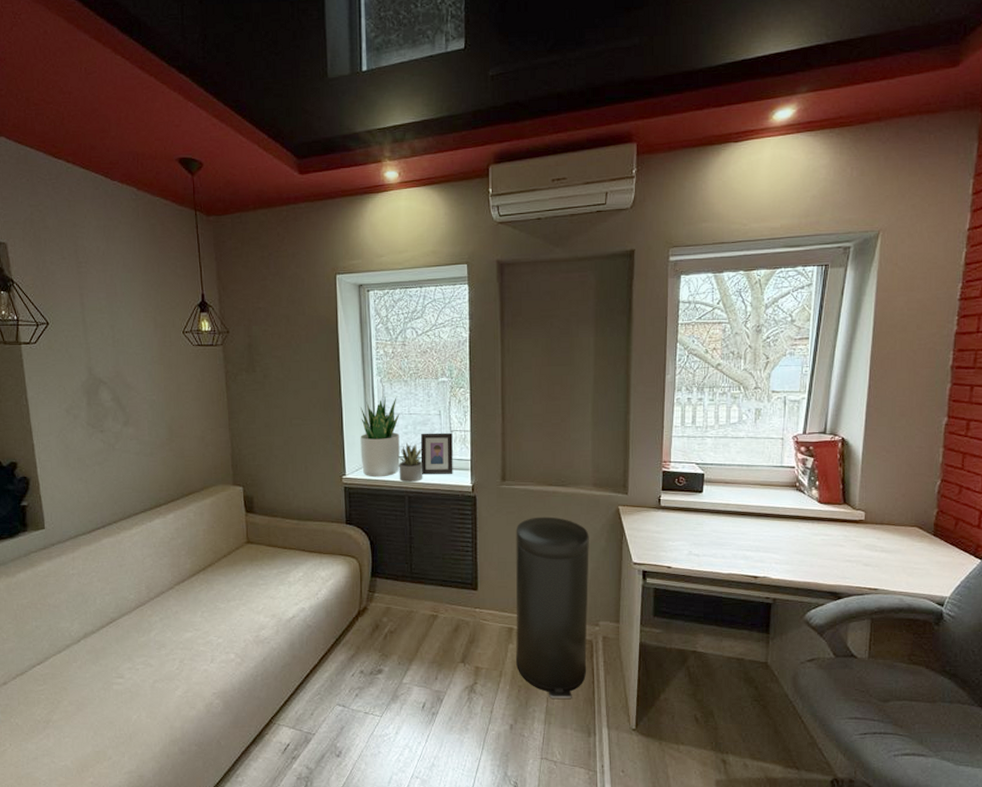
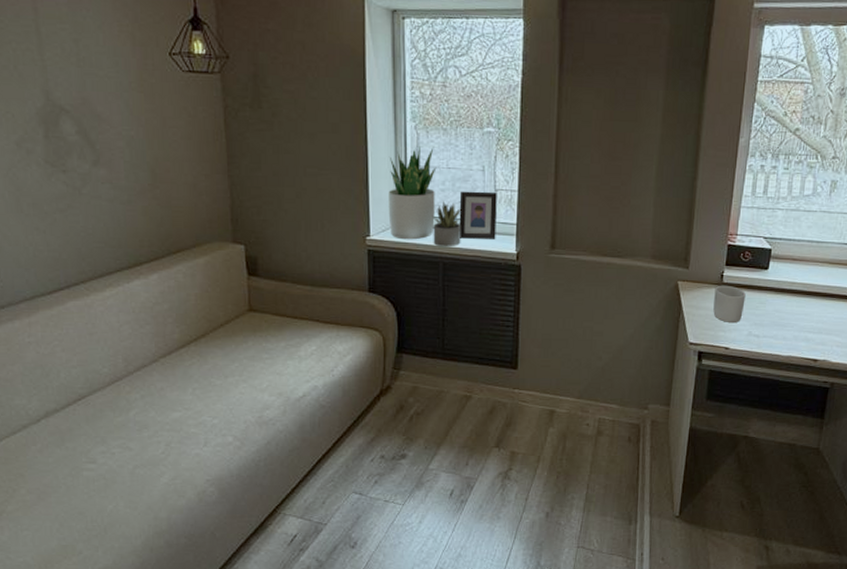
pedal bin: present [515,516,589,700] -> none [555,290,644,486]
mug: none [654,508,683,543] -> present [713,285,746,322]

